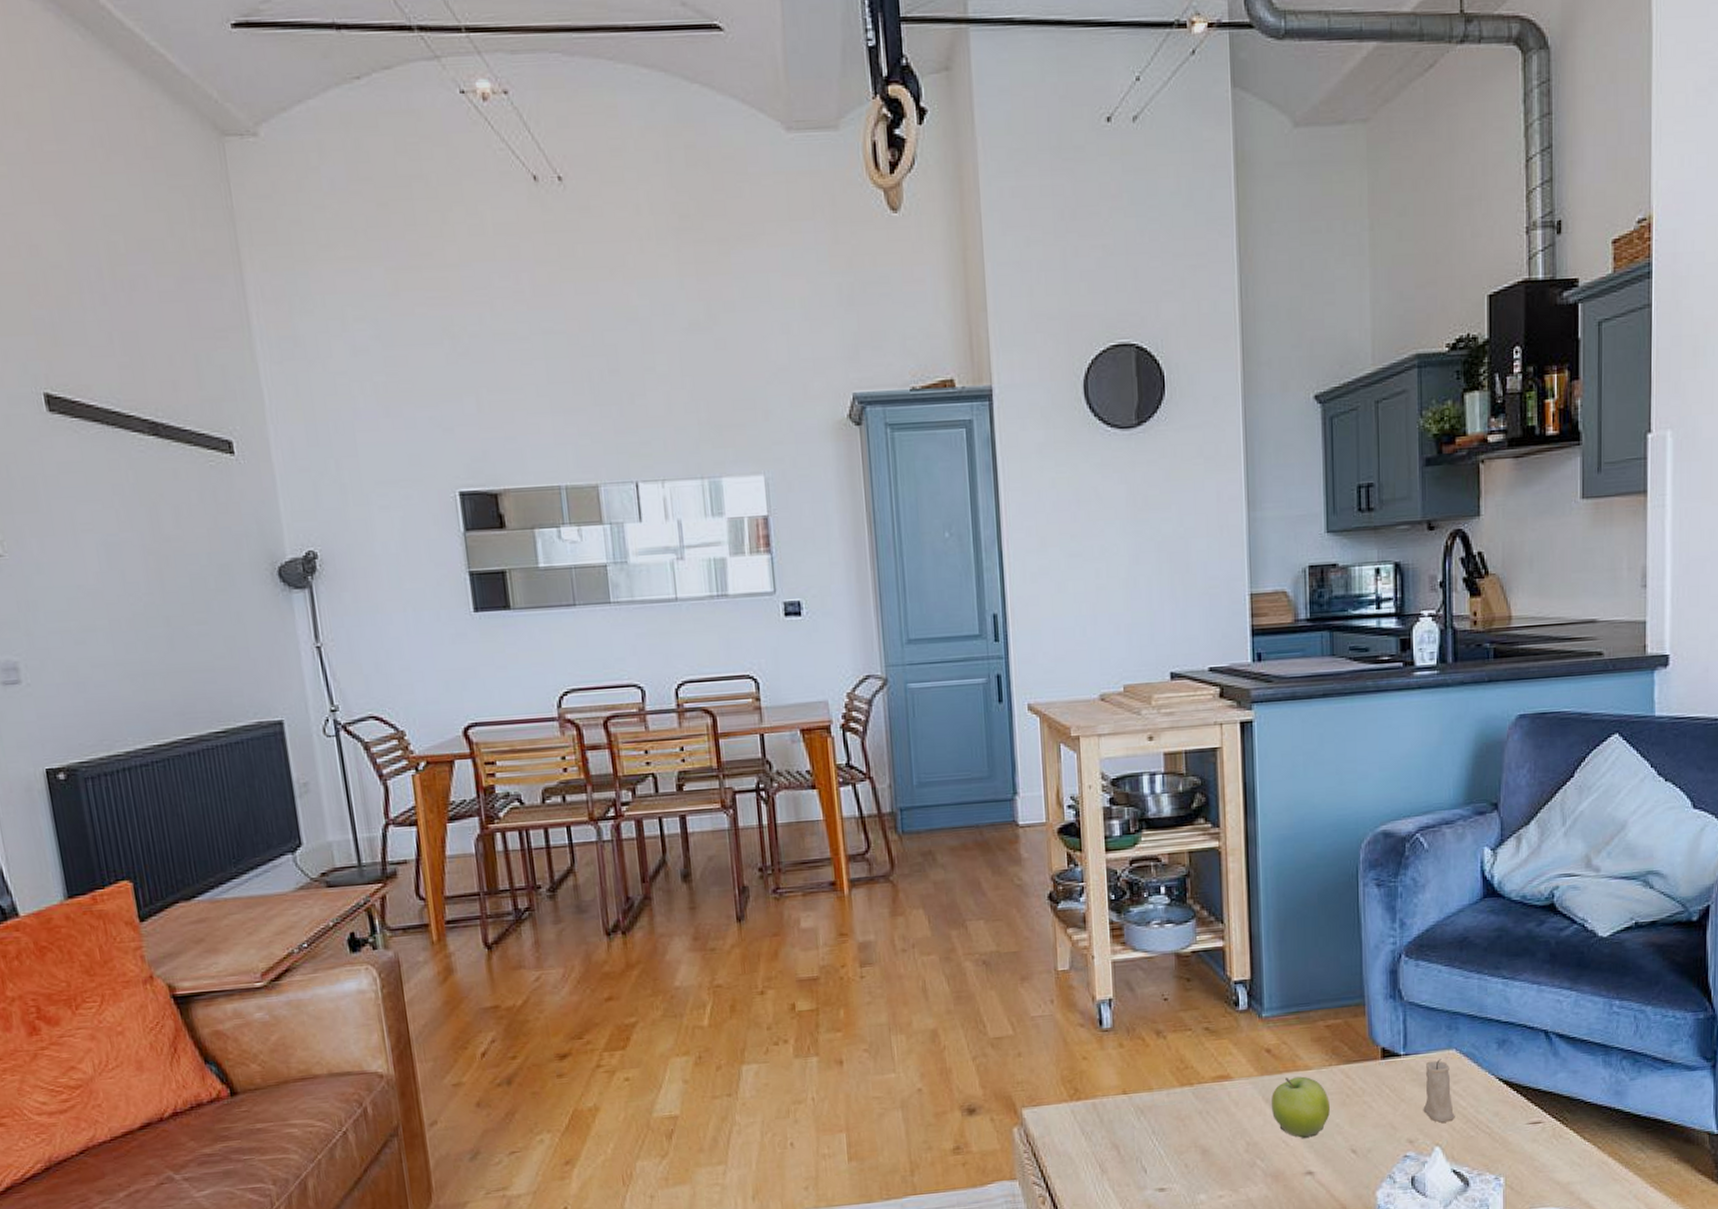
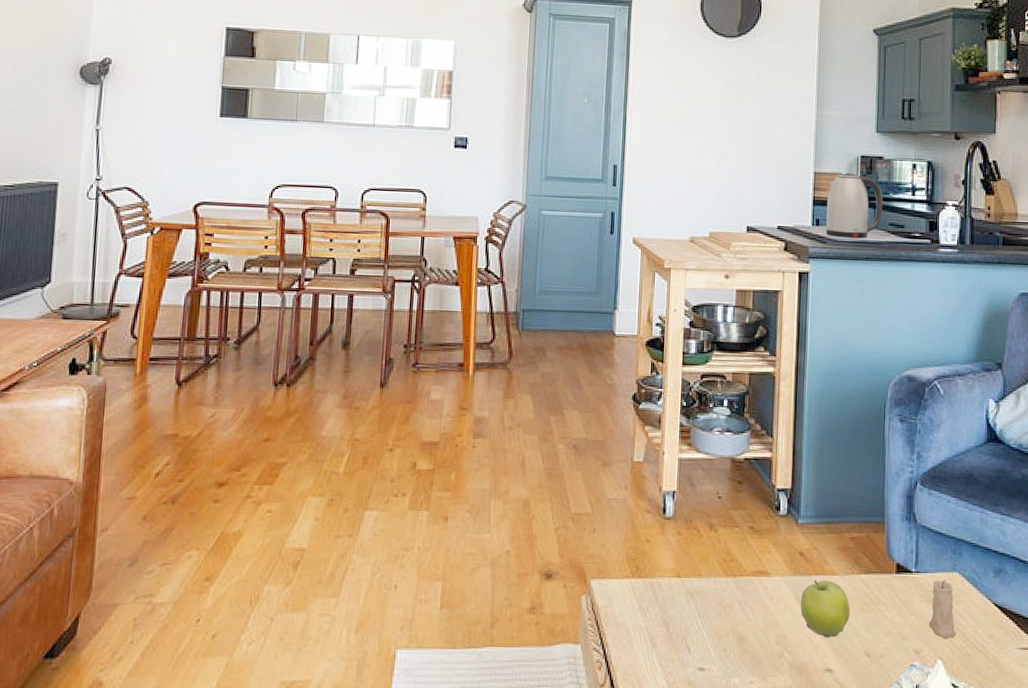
kettle: none [1269,589,1341,674] -> present [825,173,883,239]

